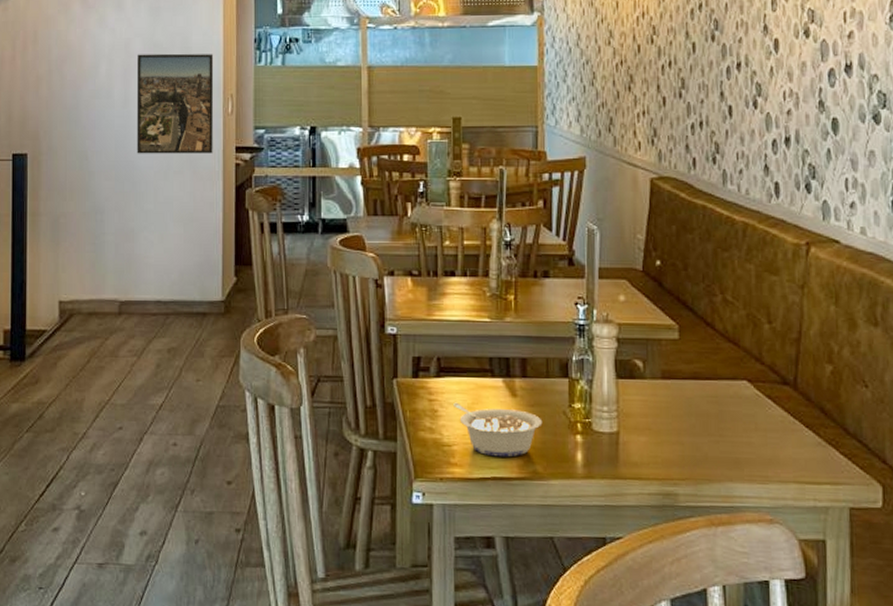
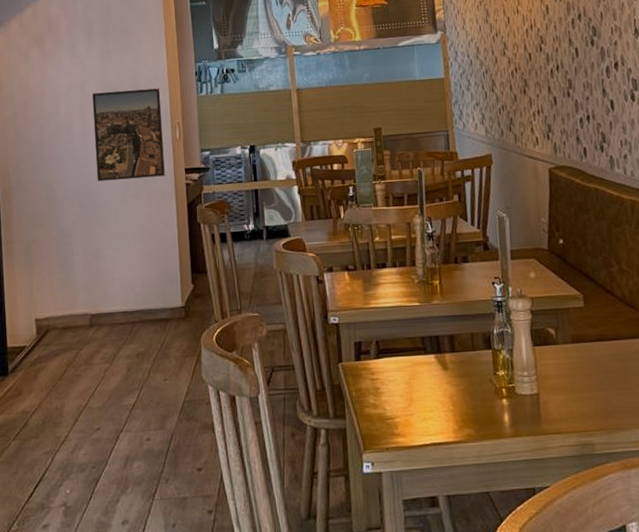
legume: present [454,402,543,457] -> none [393,379,472,425]

